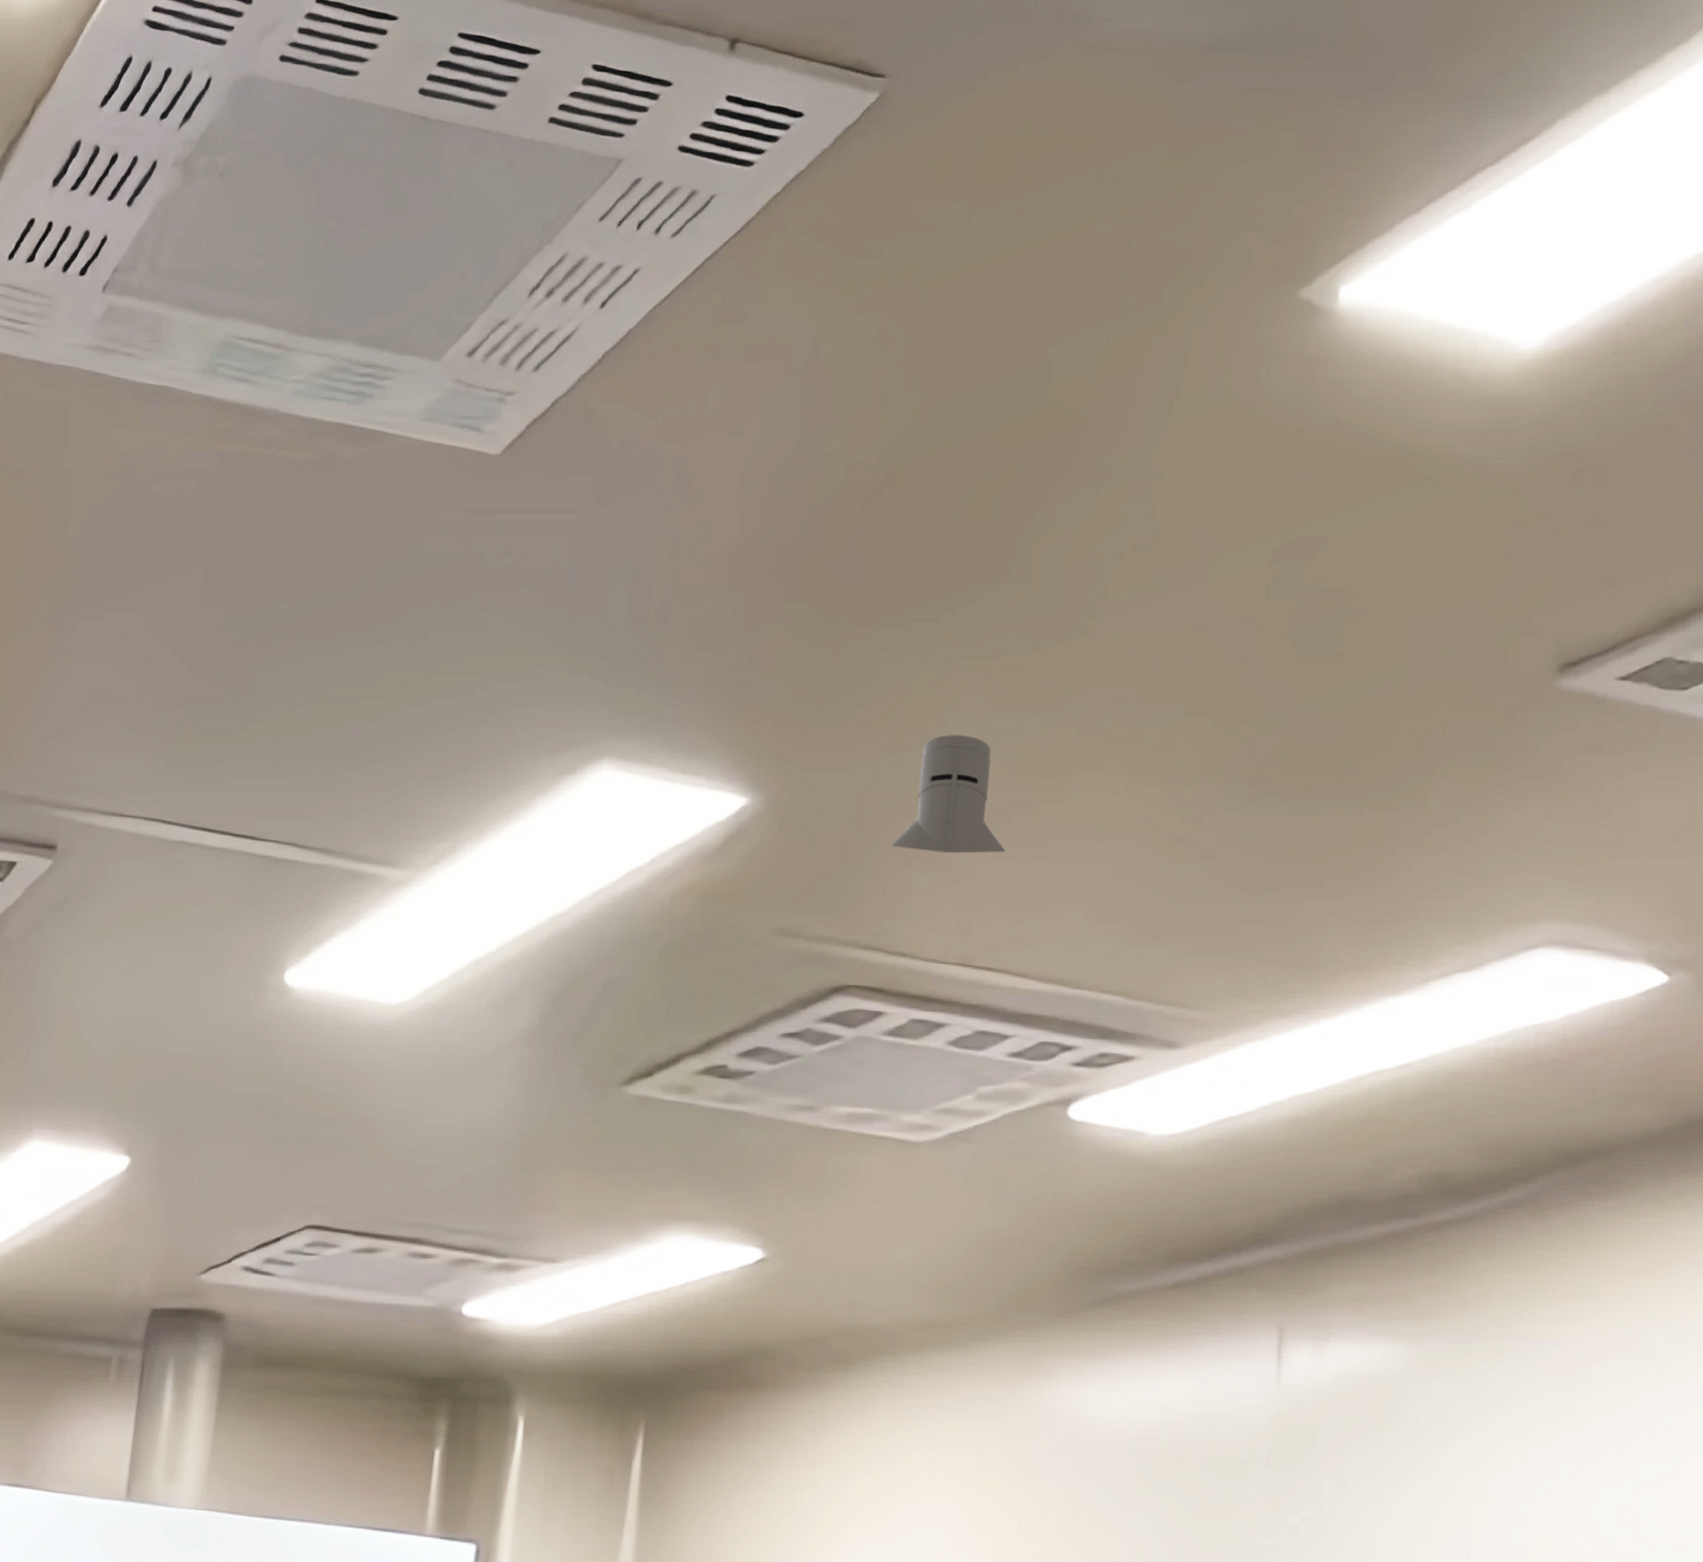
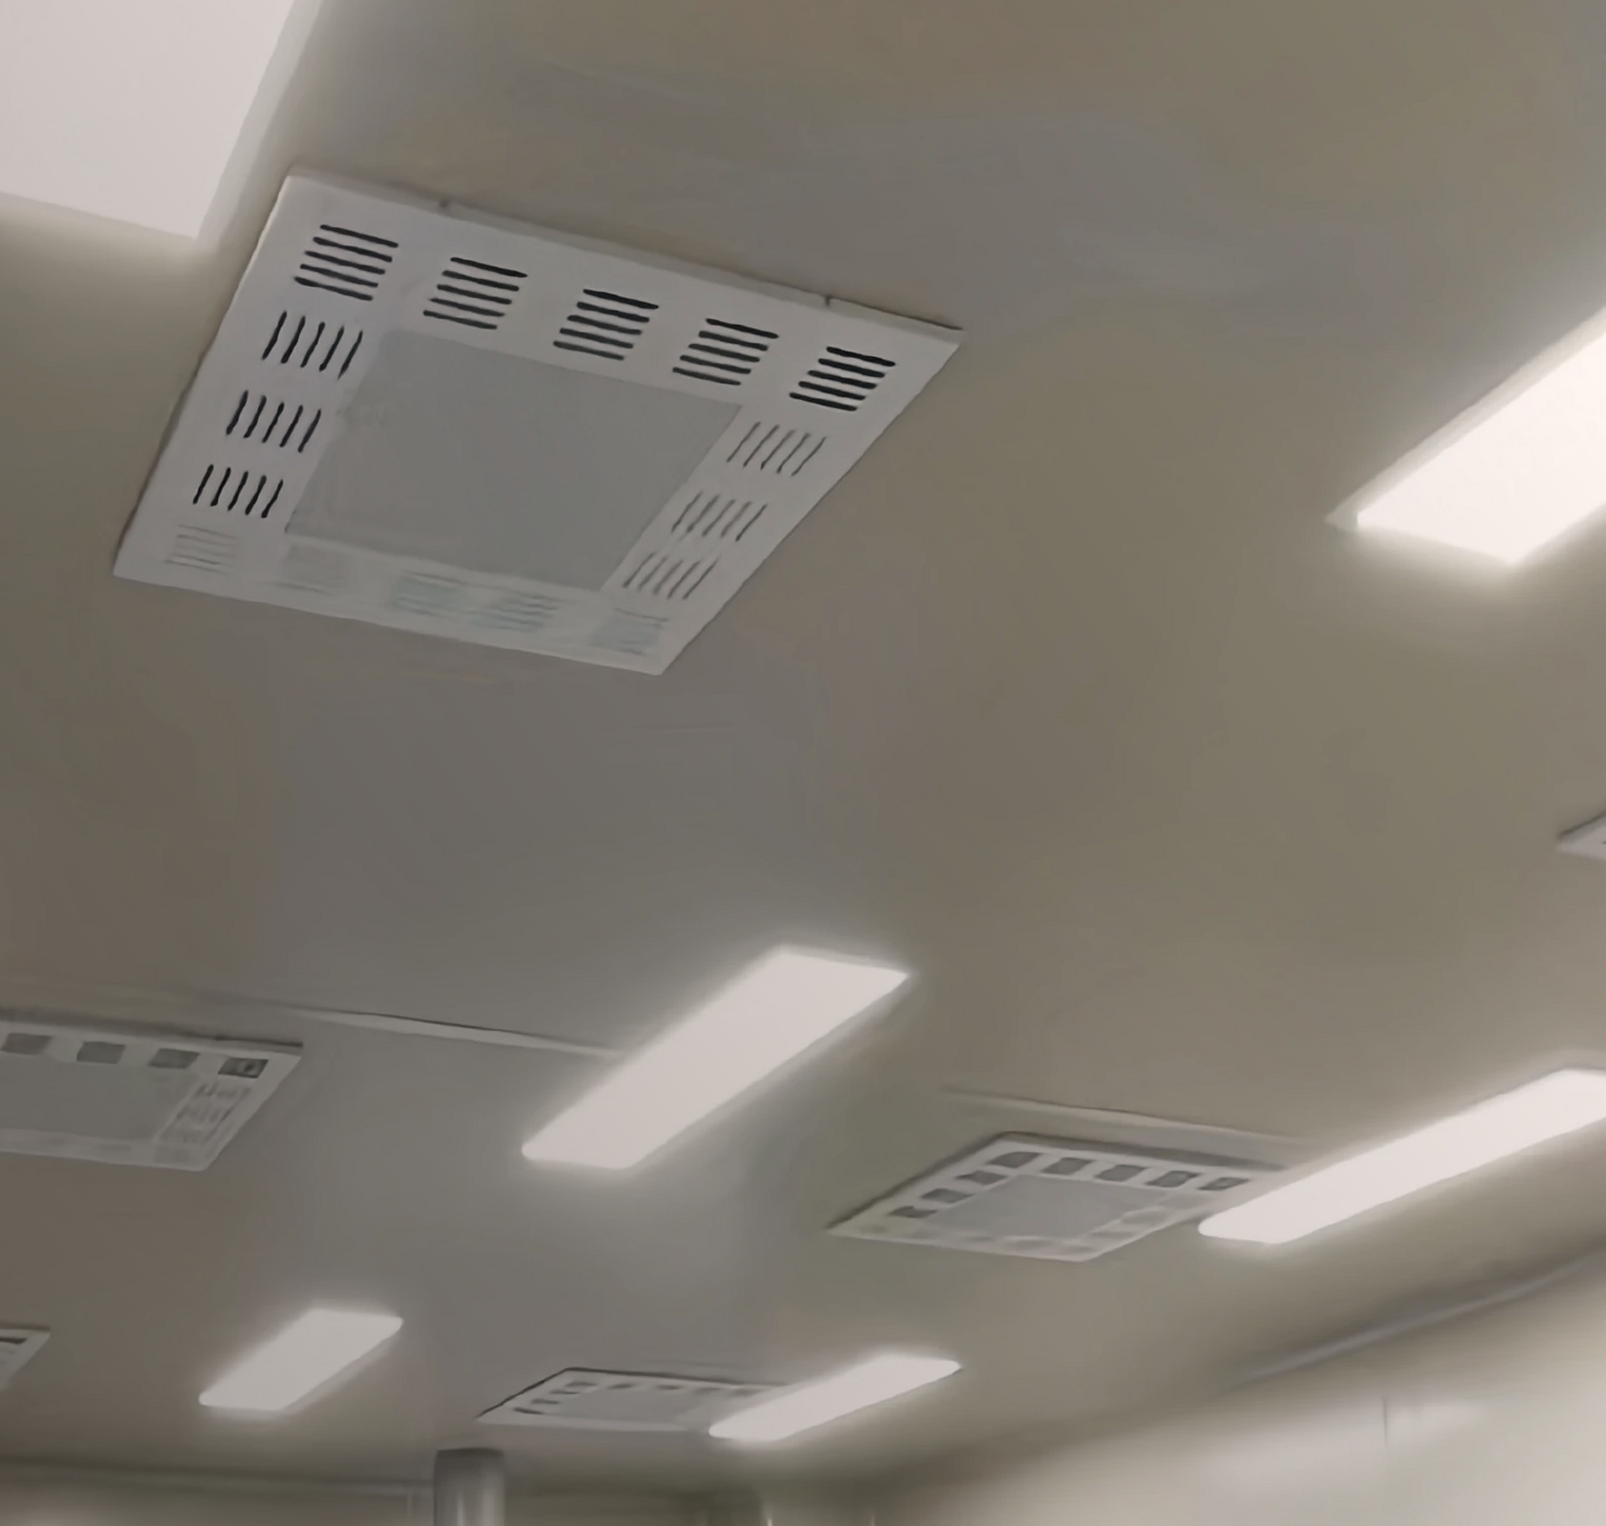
knight helmet: present [891,735,1007,854] -> none [1032,911,1128,1014]

